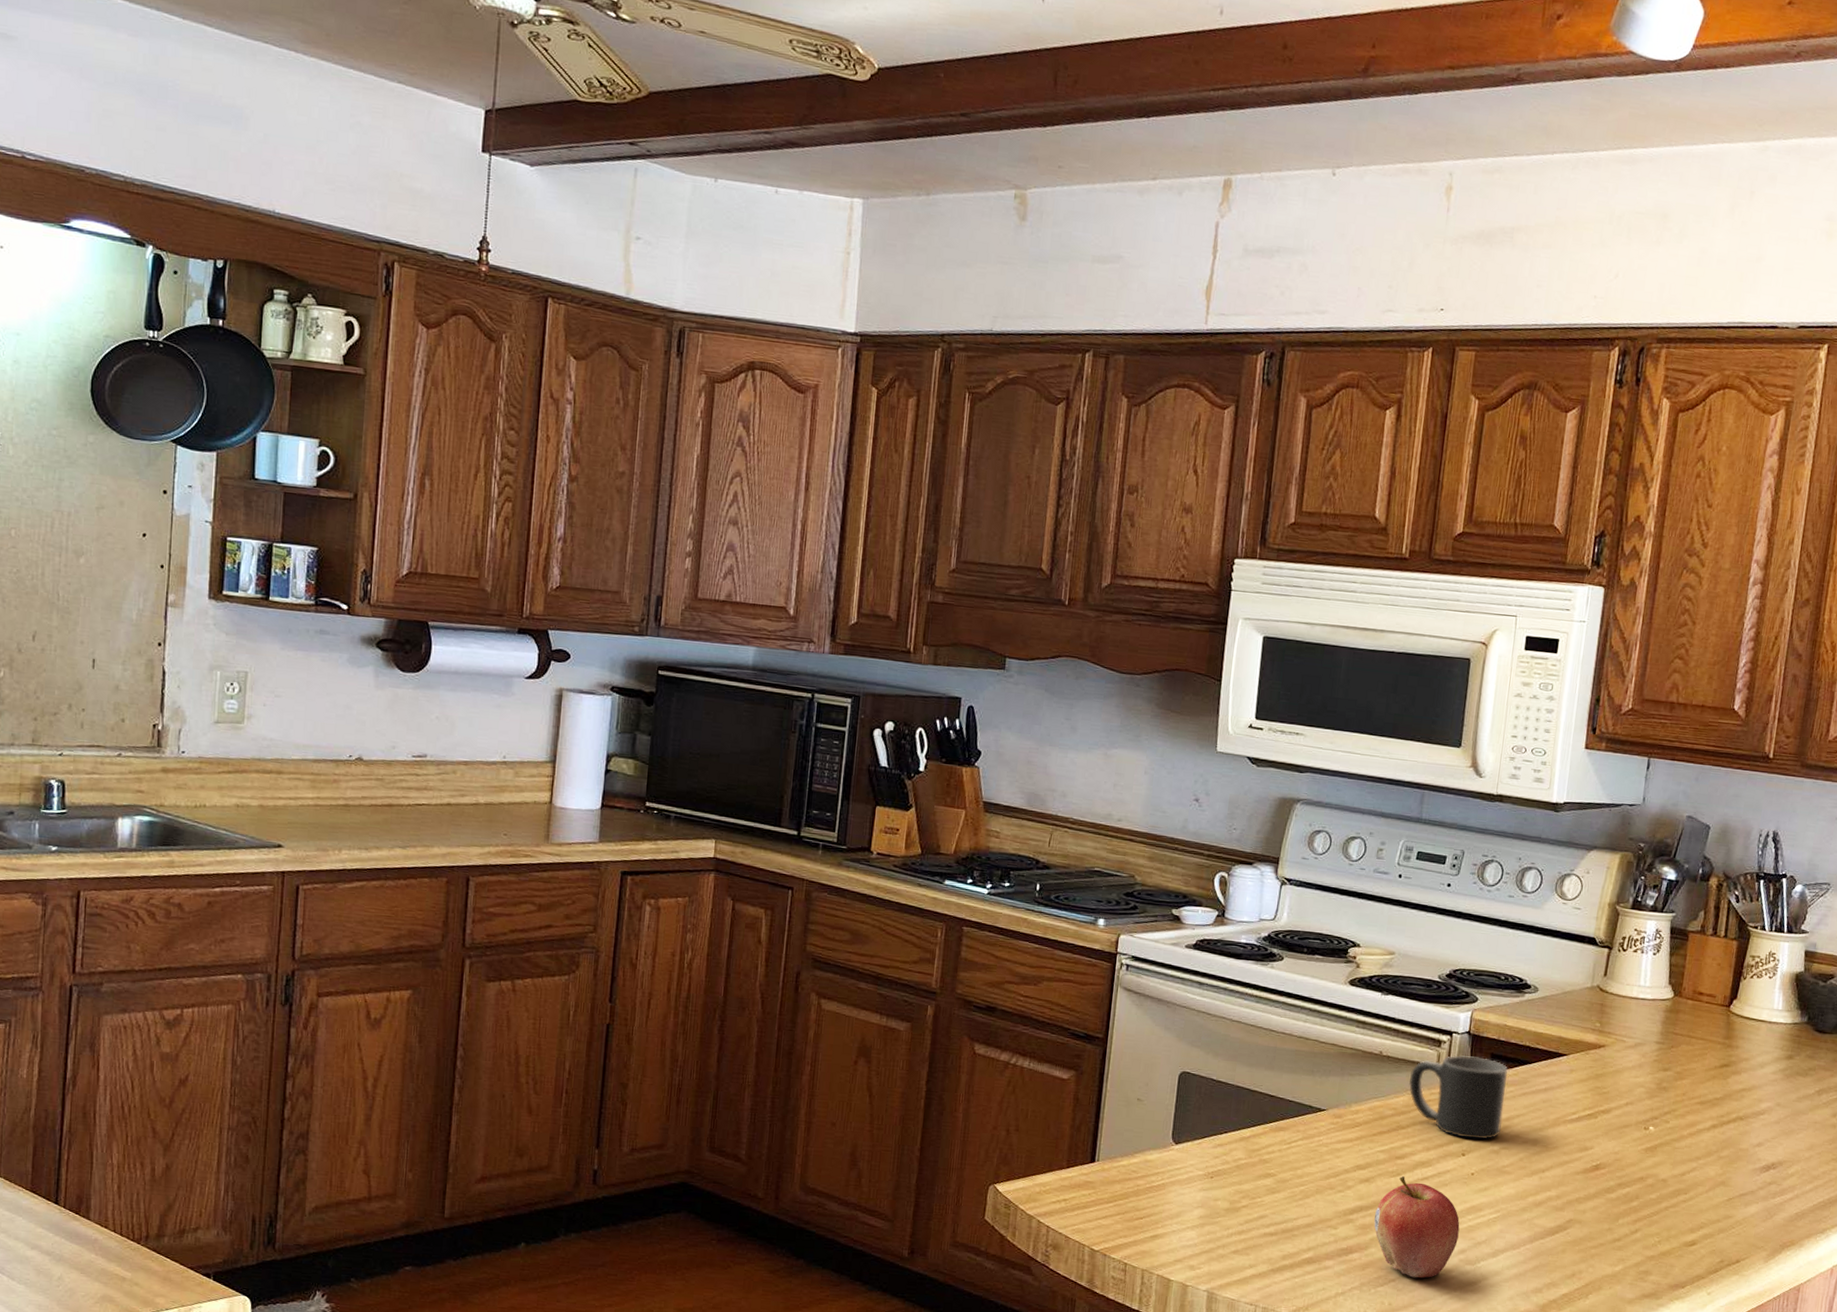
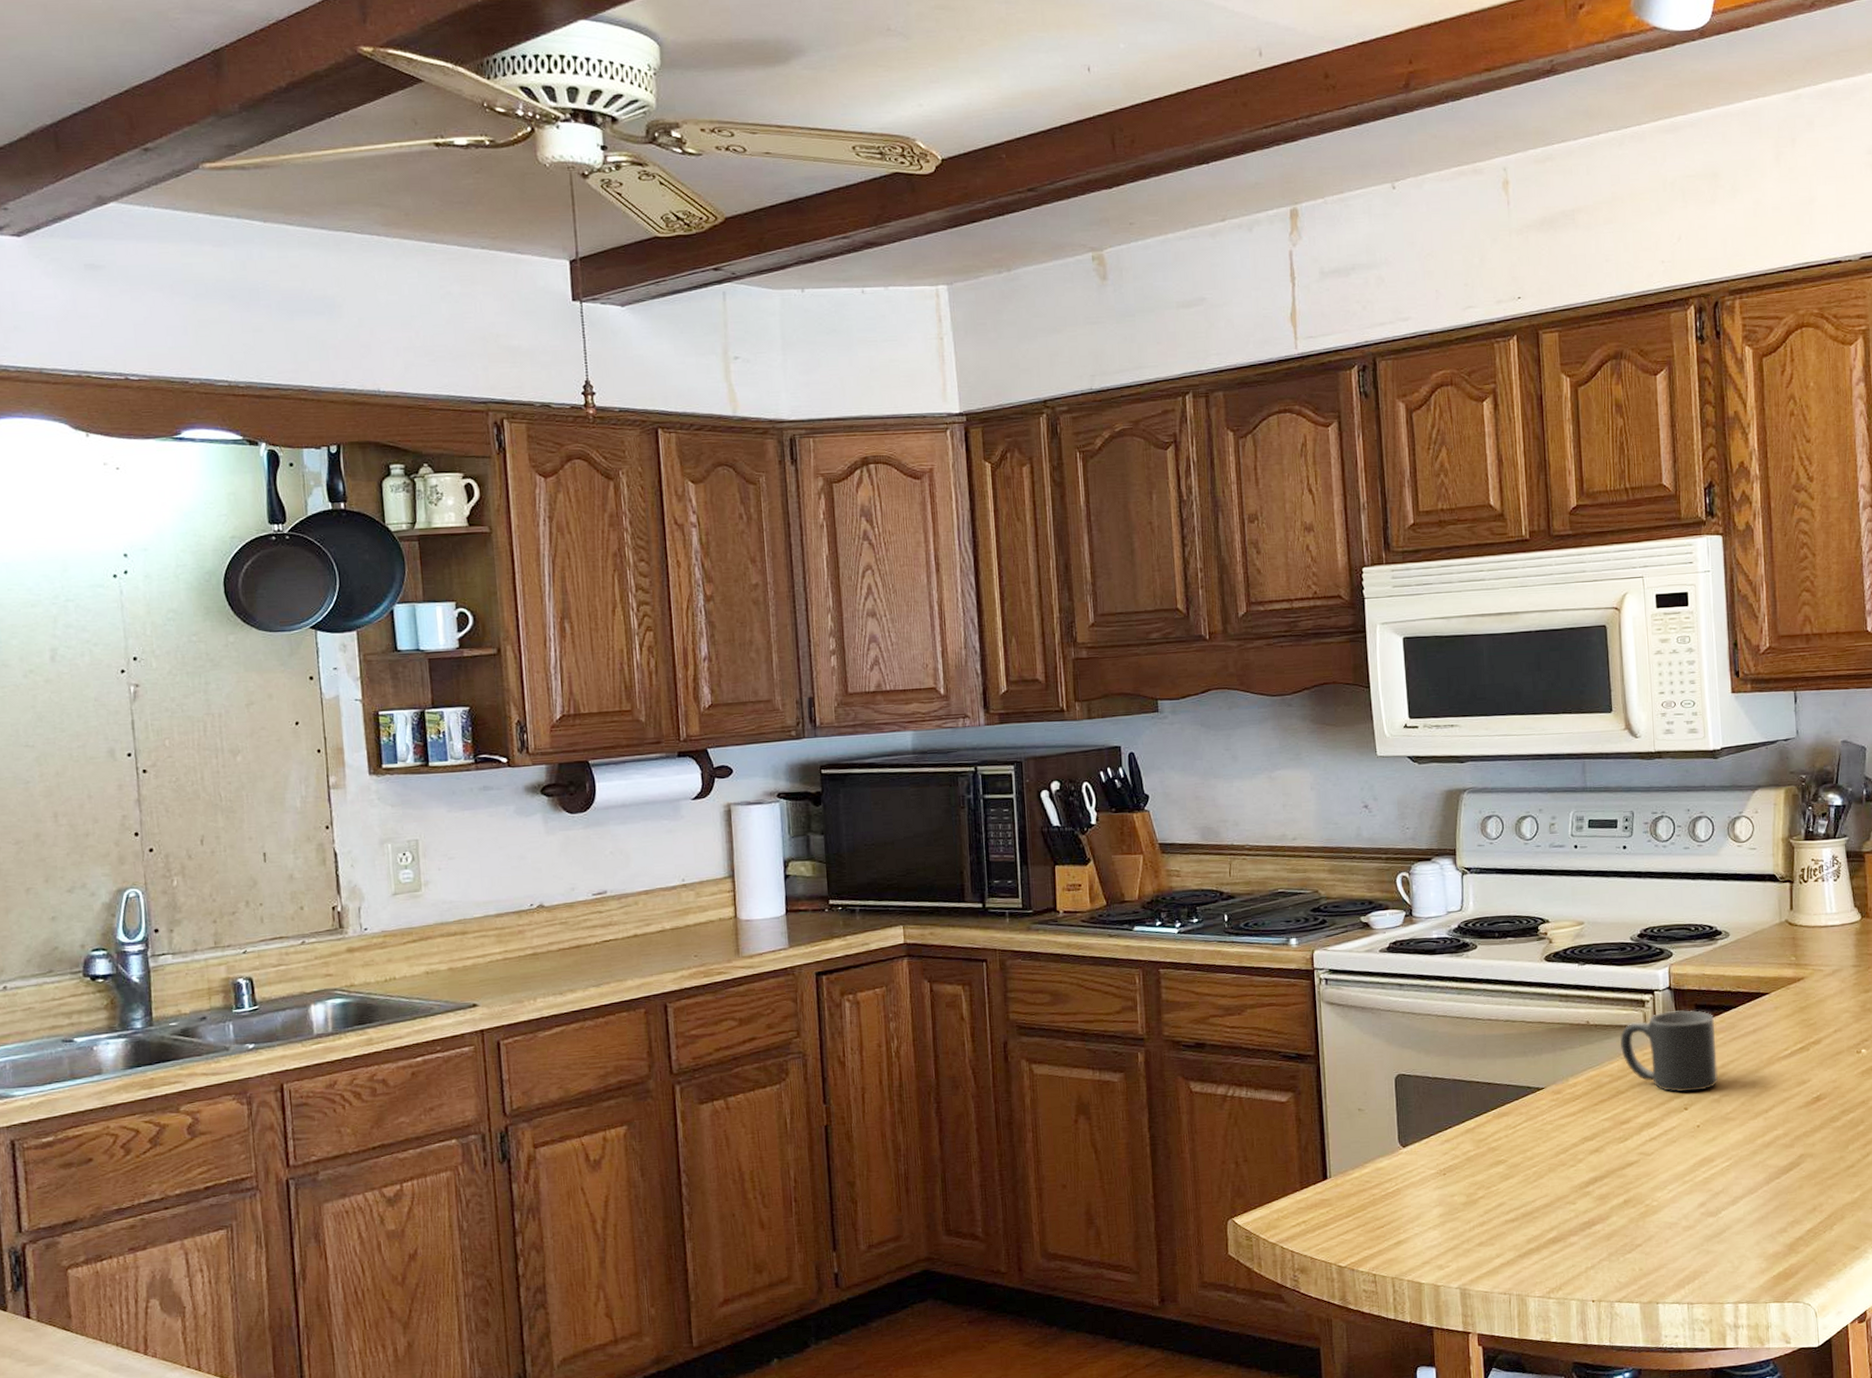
fruit: present [1374,1176,1460,1279] -> none [1610,1140,1696,1239]

